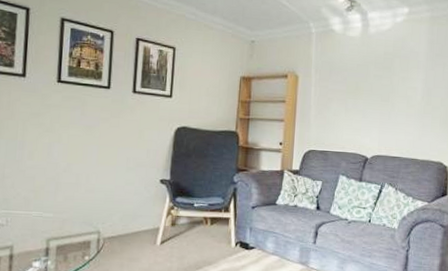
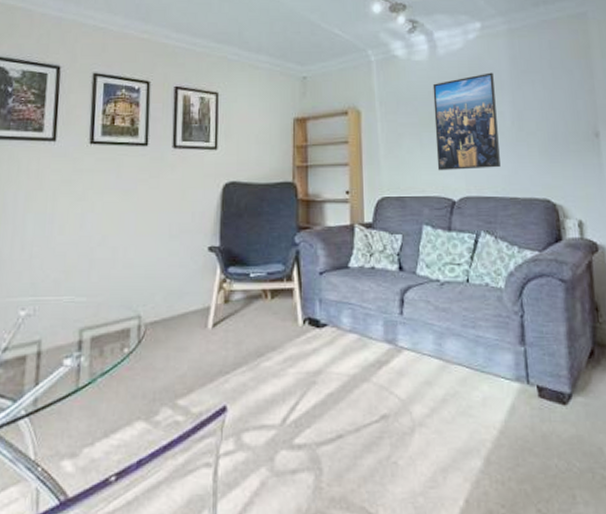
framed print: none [357,53,413,134] -> present [432,72,501,171]

